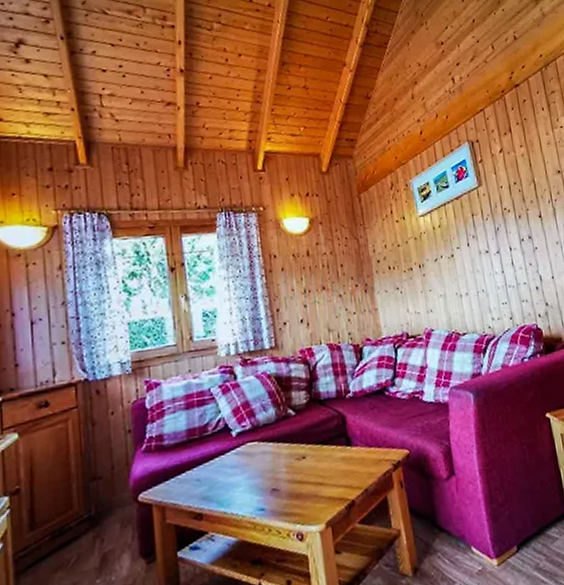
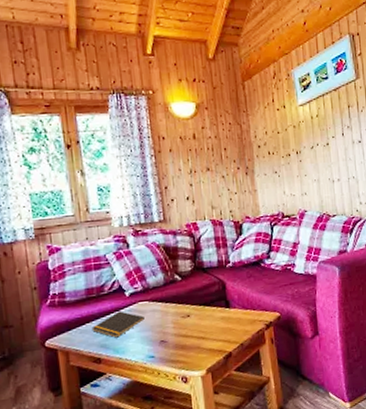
notepad: none [192,454,253,488] -> present [91,311,145,338]

